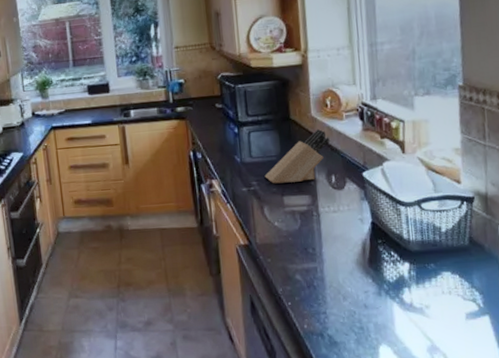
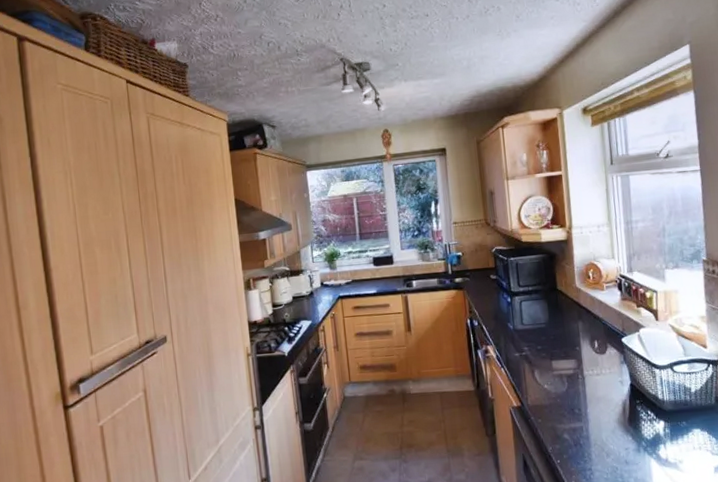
knife block: present [264,128,330,184] -> none [535,298,592,349]

